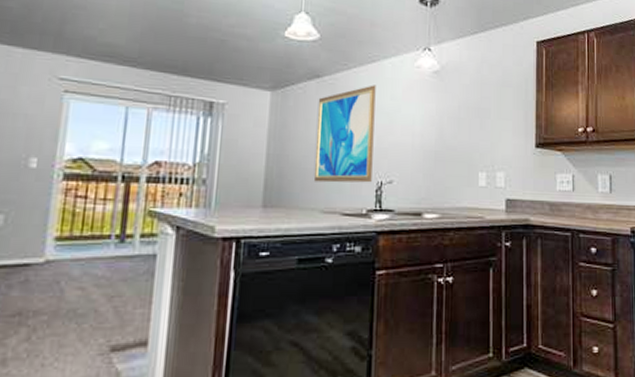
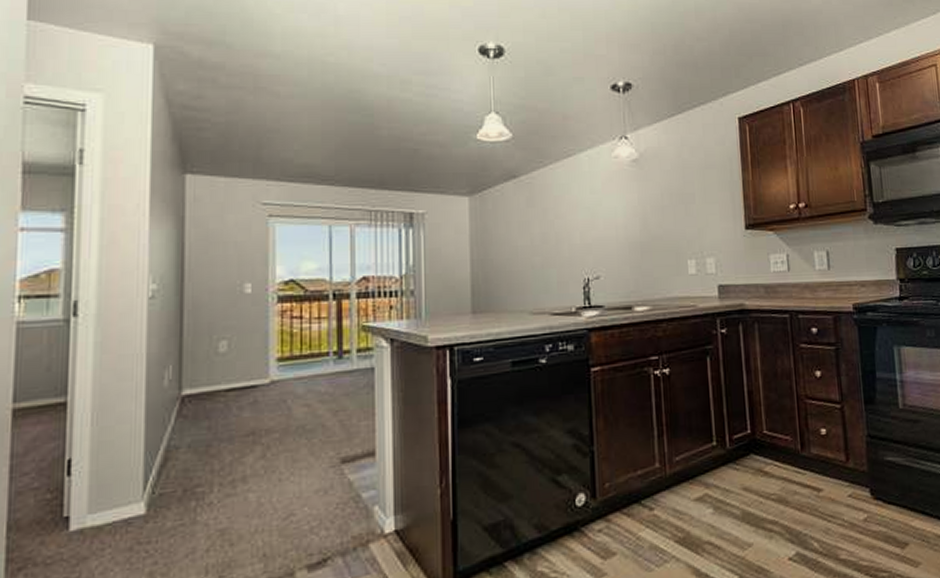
wall art: present [313,85,376,183] -> none [516,180,578,284]

